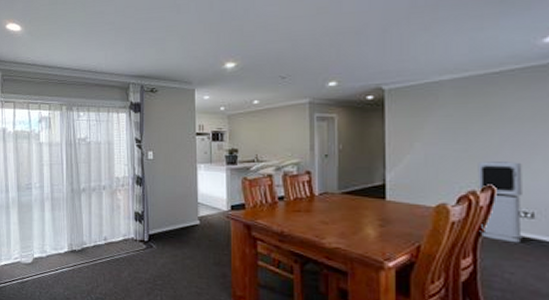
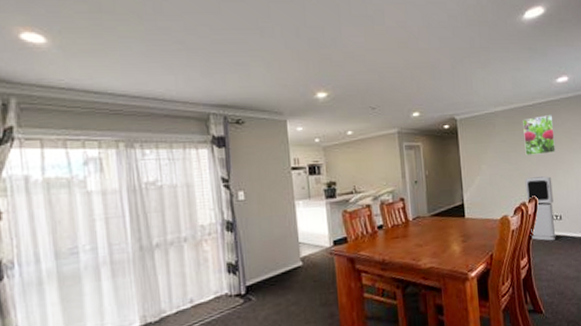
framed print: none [482,85,533,134] -> present [523,115,556,156]

